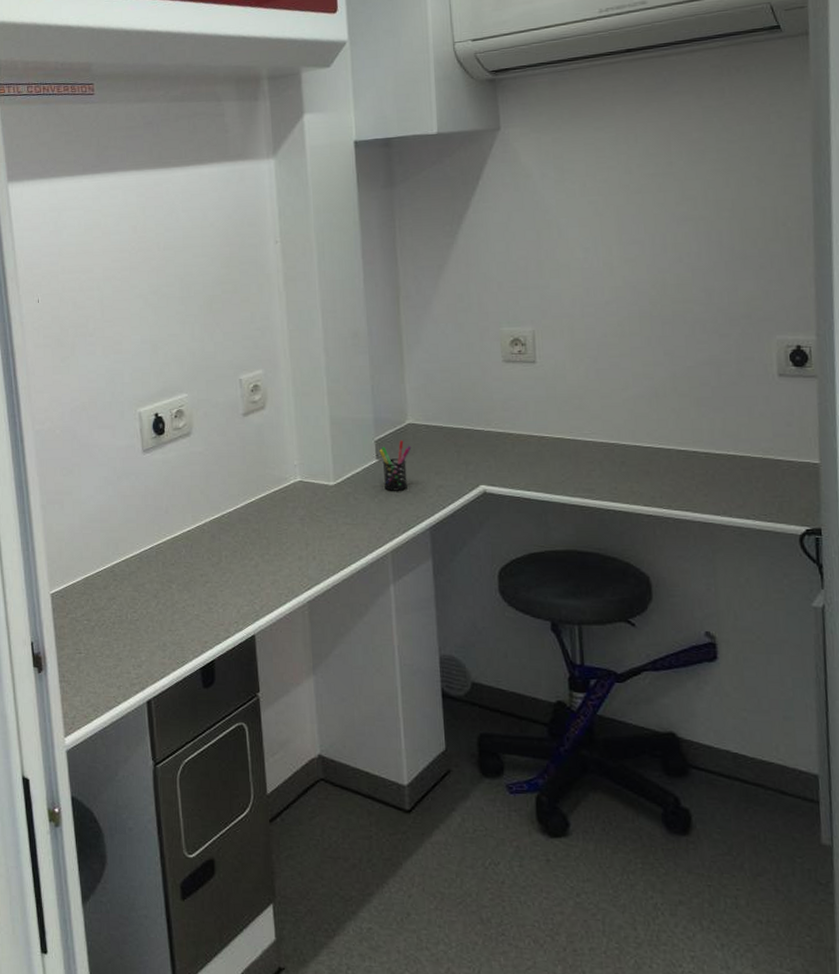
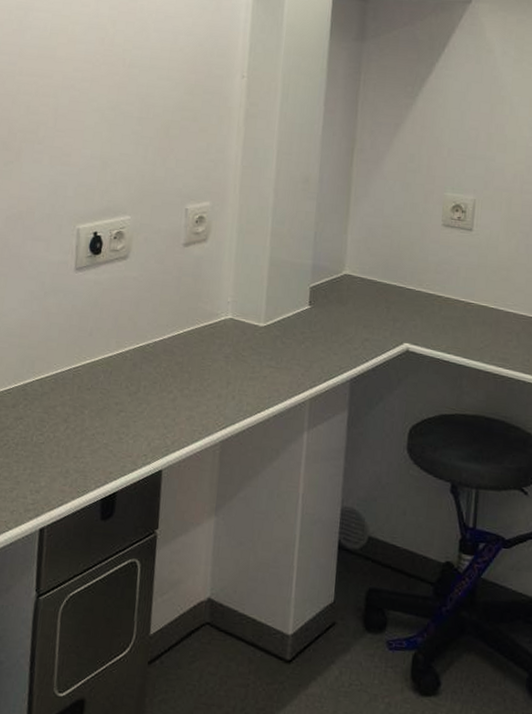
pen holder: present [379,440,412,491] -> none [312,289,345,340]

